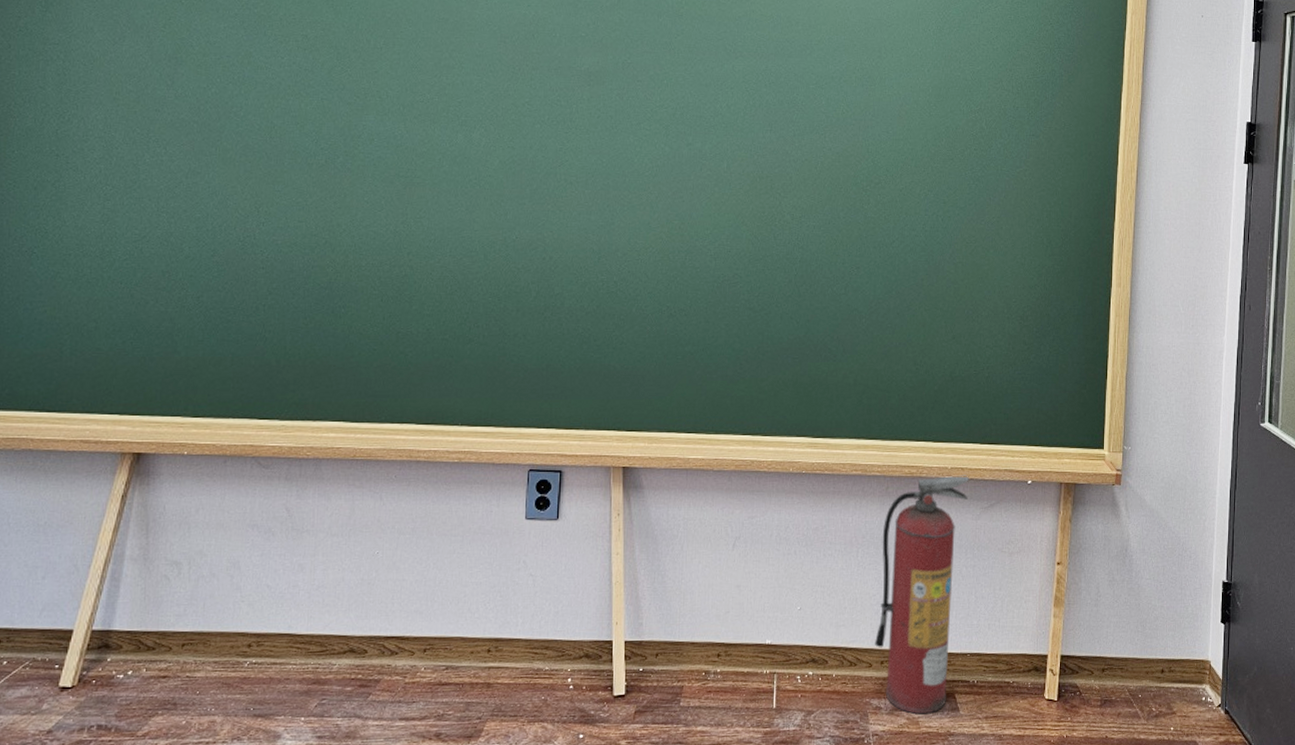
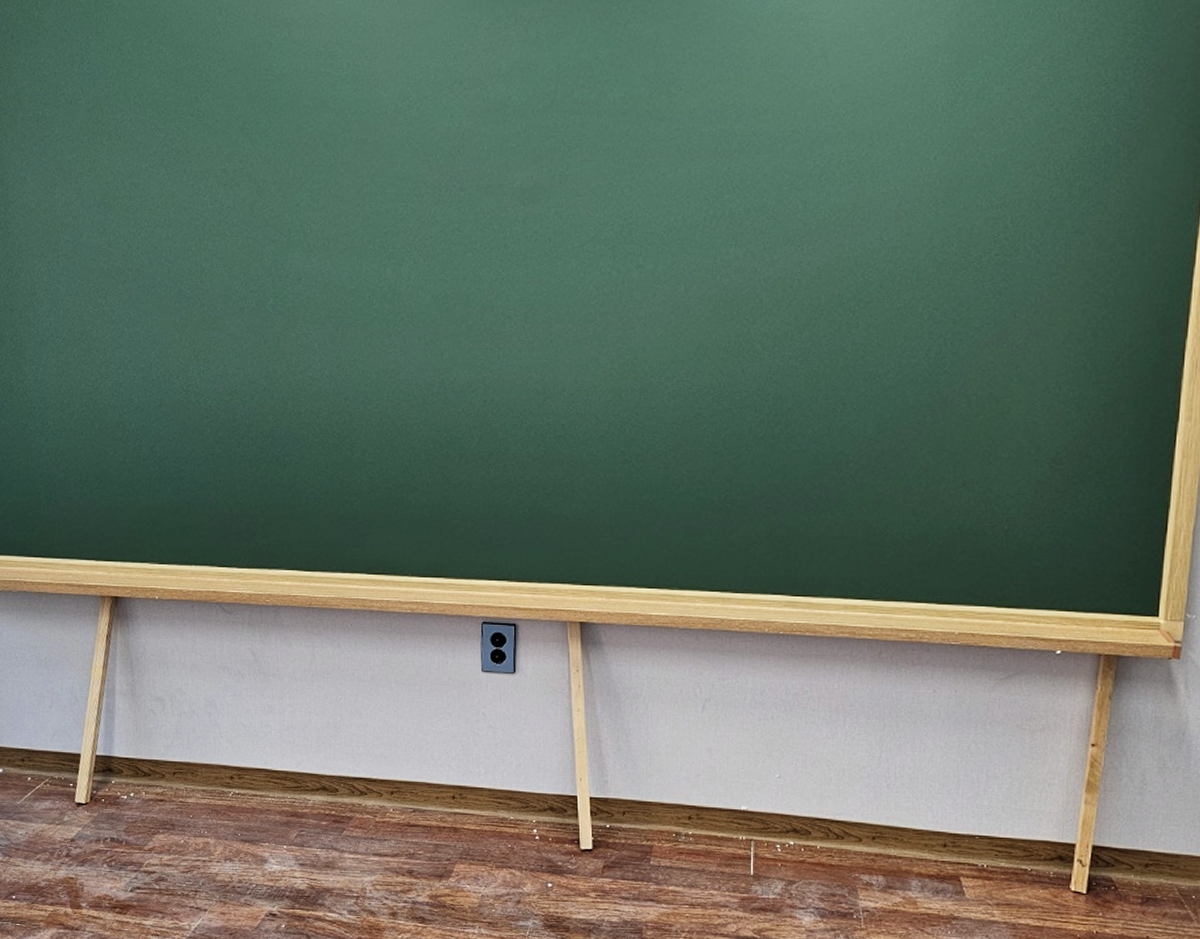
fire extinguisher: present [875,475,969,715] -> none [865,641,981,895]

